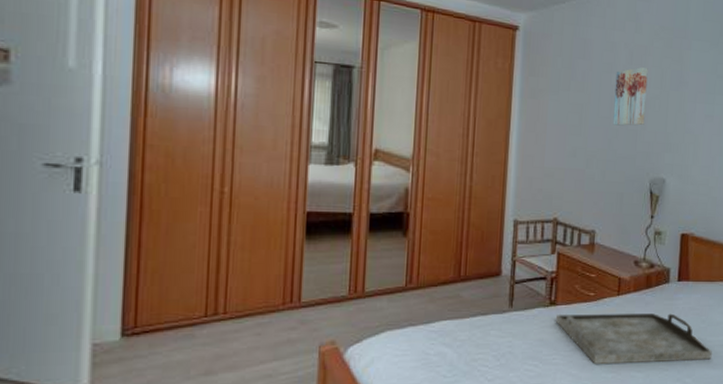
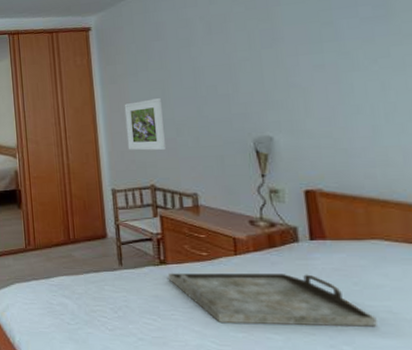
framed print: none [537,123,578,182] -> present [124,98,167,151]
wall art: present [612,66,648,126] -> none [194,33,236,94]

